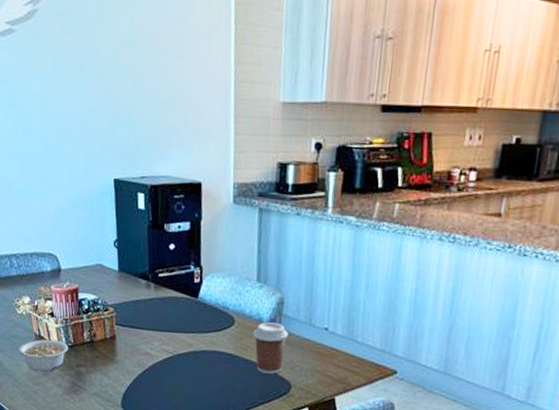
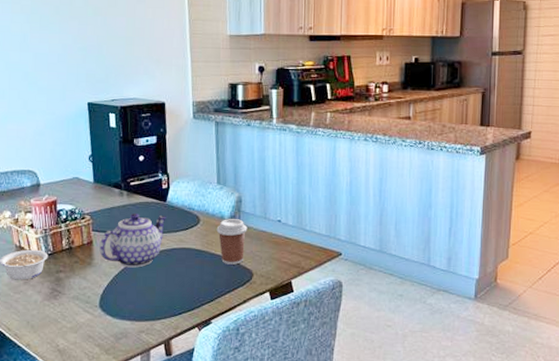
teapot: none [122,308,197,369] -> present [99,212,166,268]

